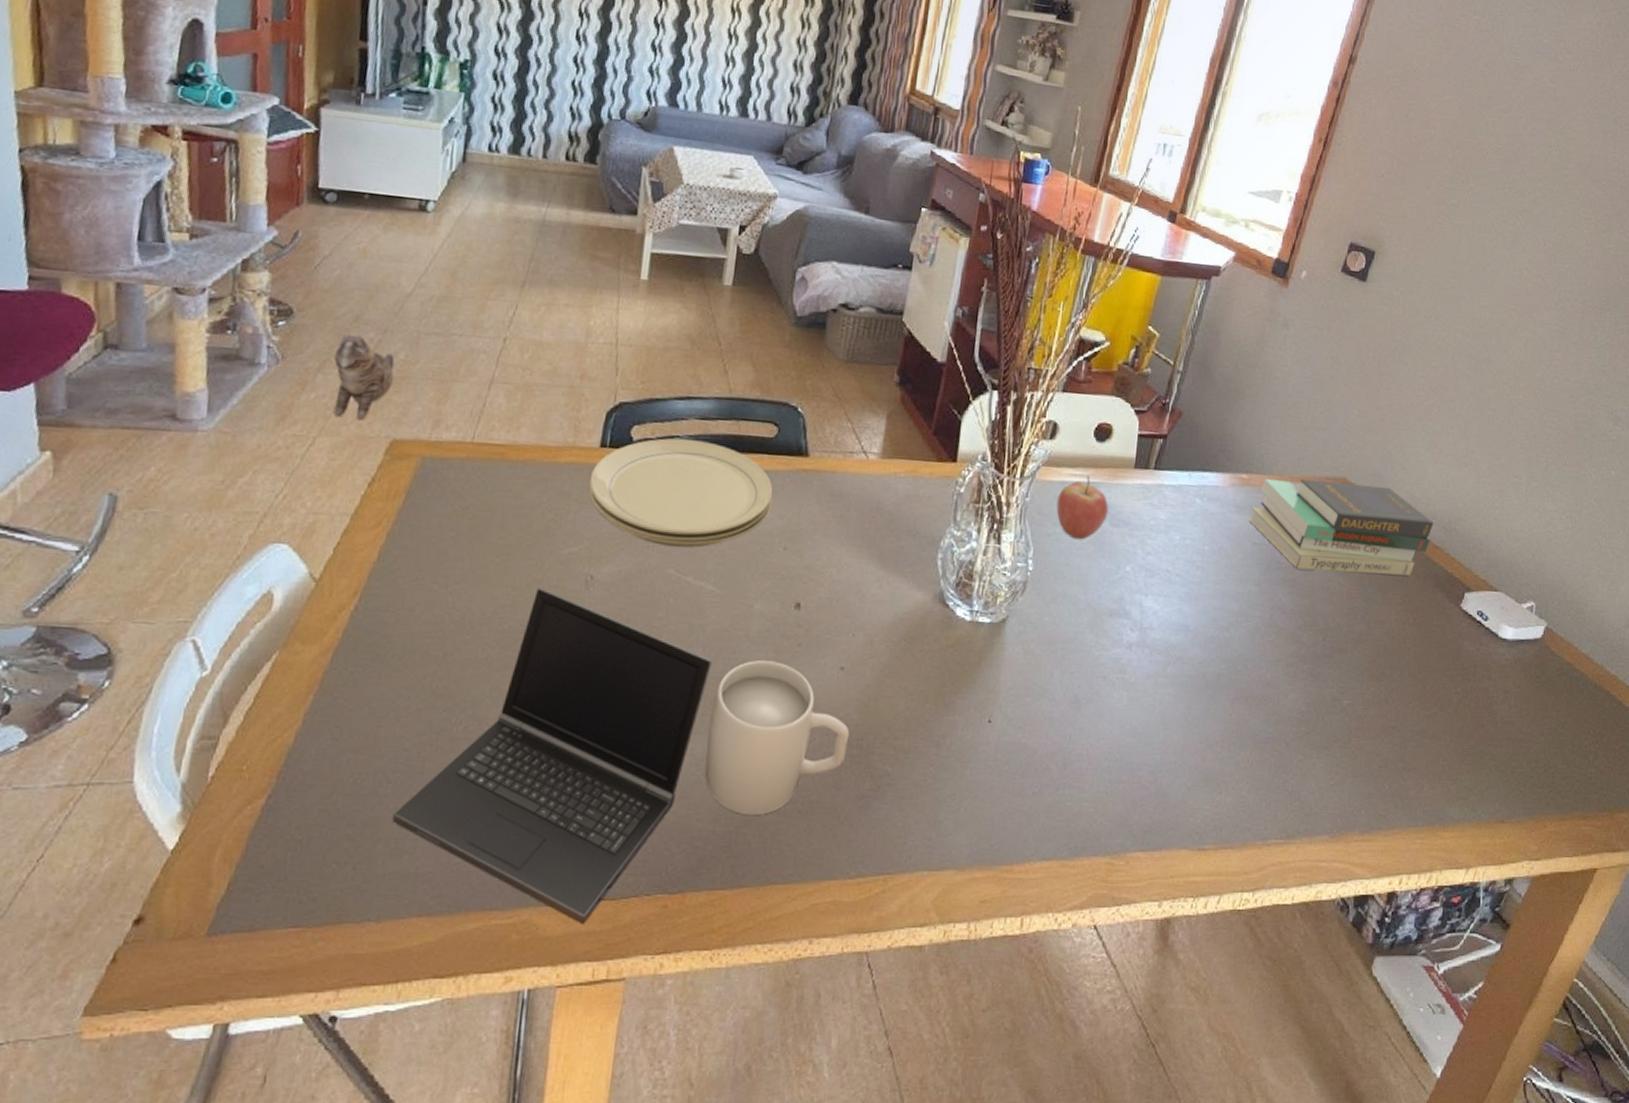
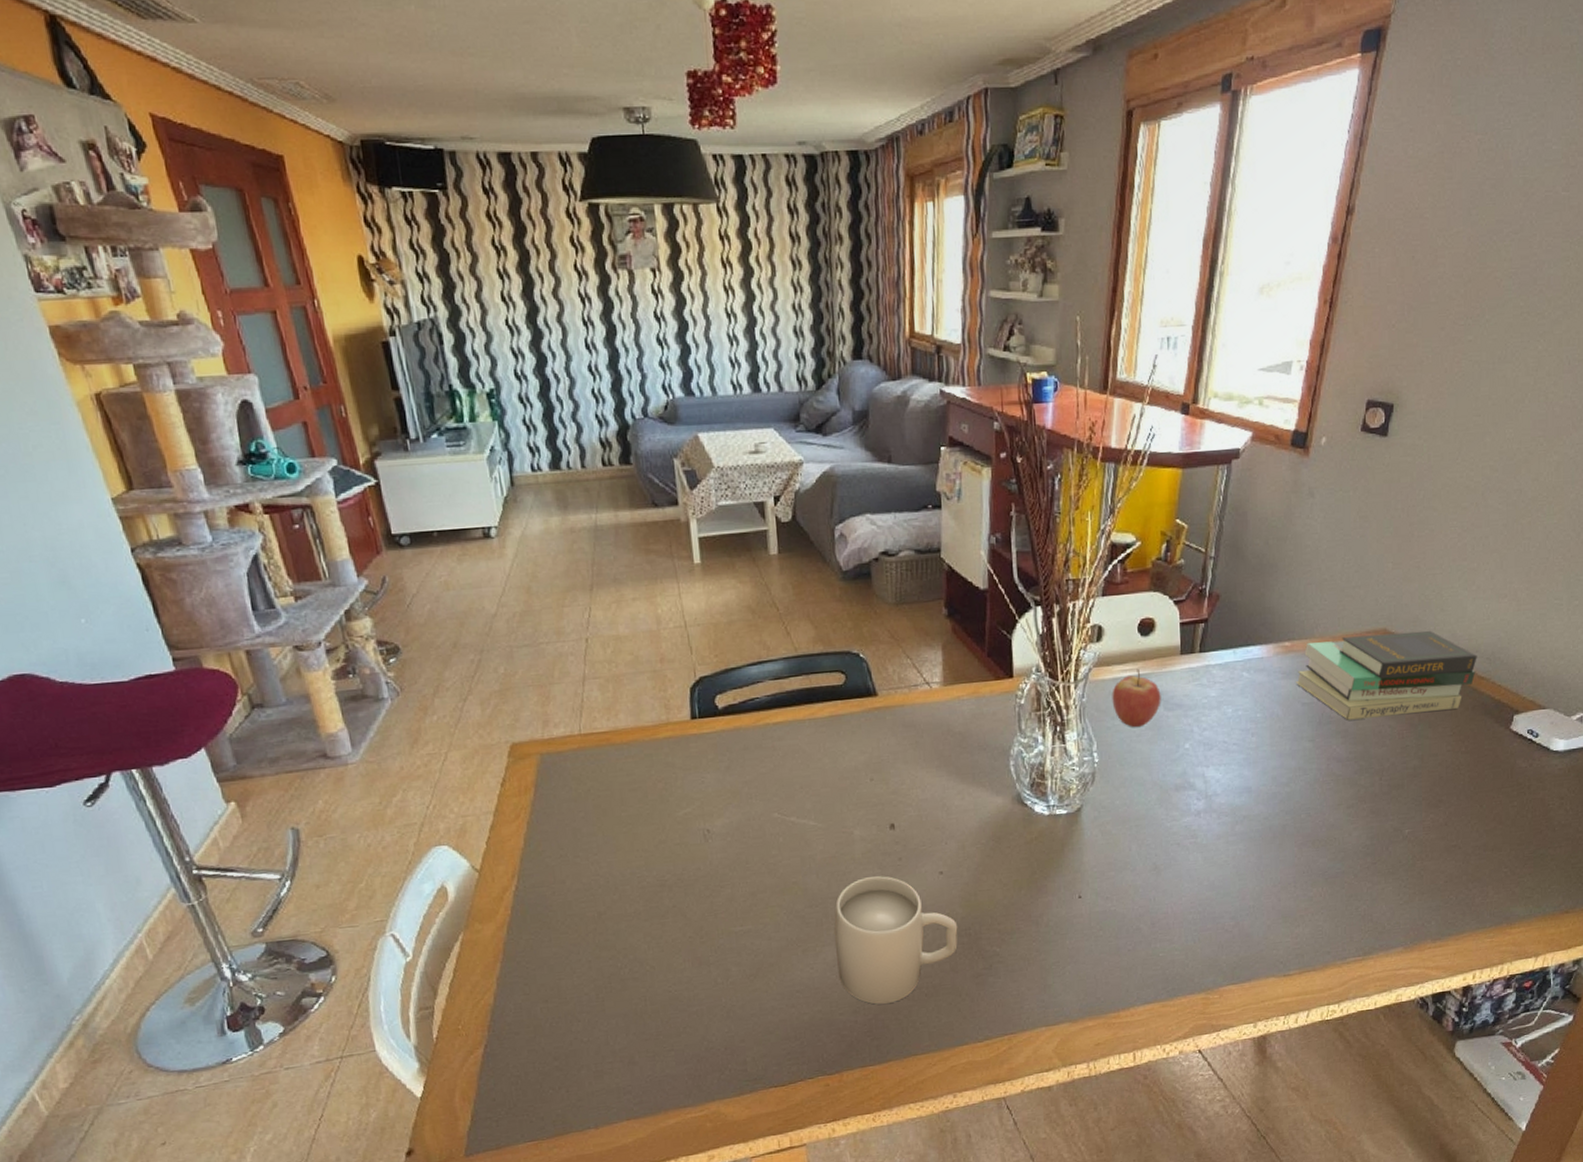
cat: present [334,333,395,419] -> none [444,658,501,733]
laptop computer: present [393,587,712,924] -> none [588,846,827,1108]
plate: present [589,438,773,548] -> none [688,698,853,795]

